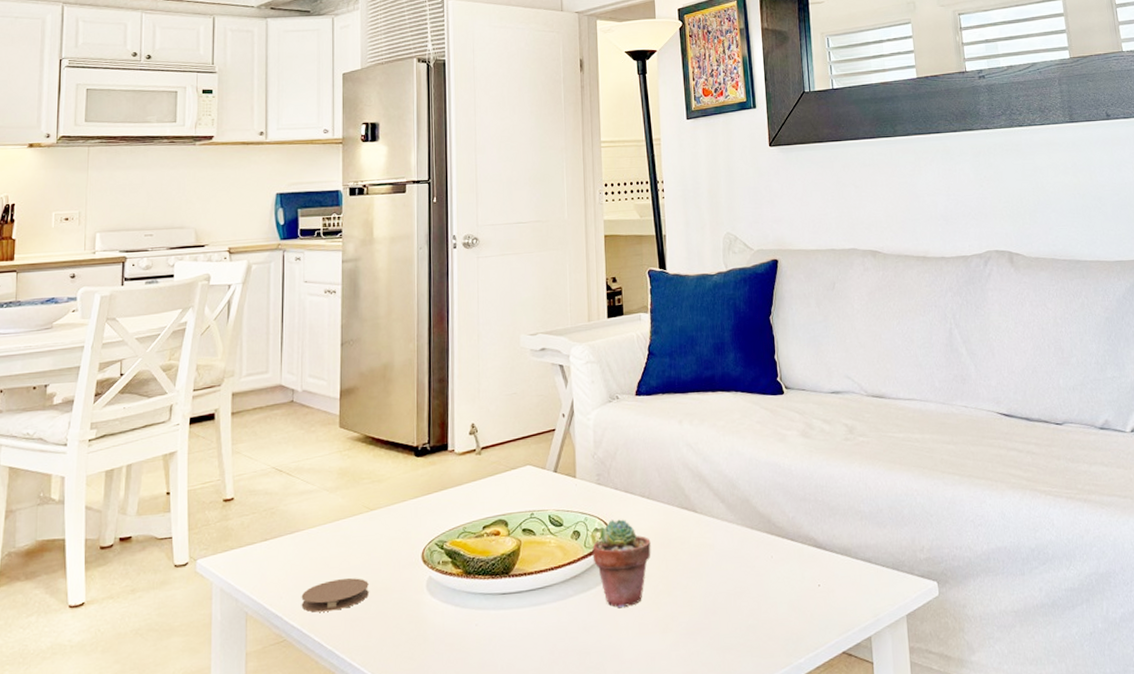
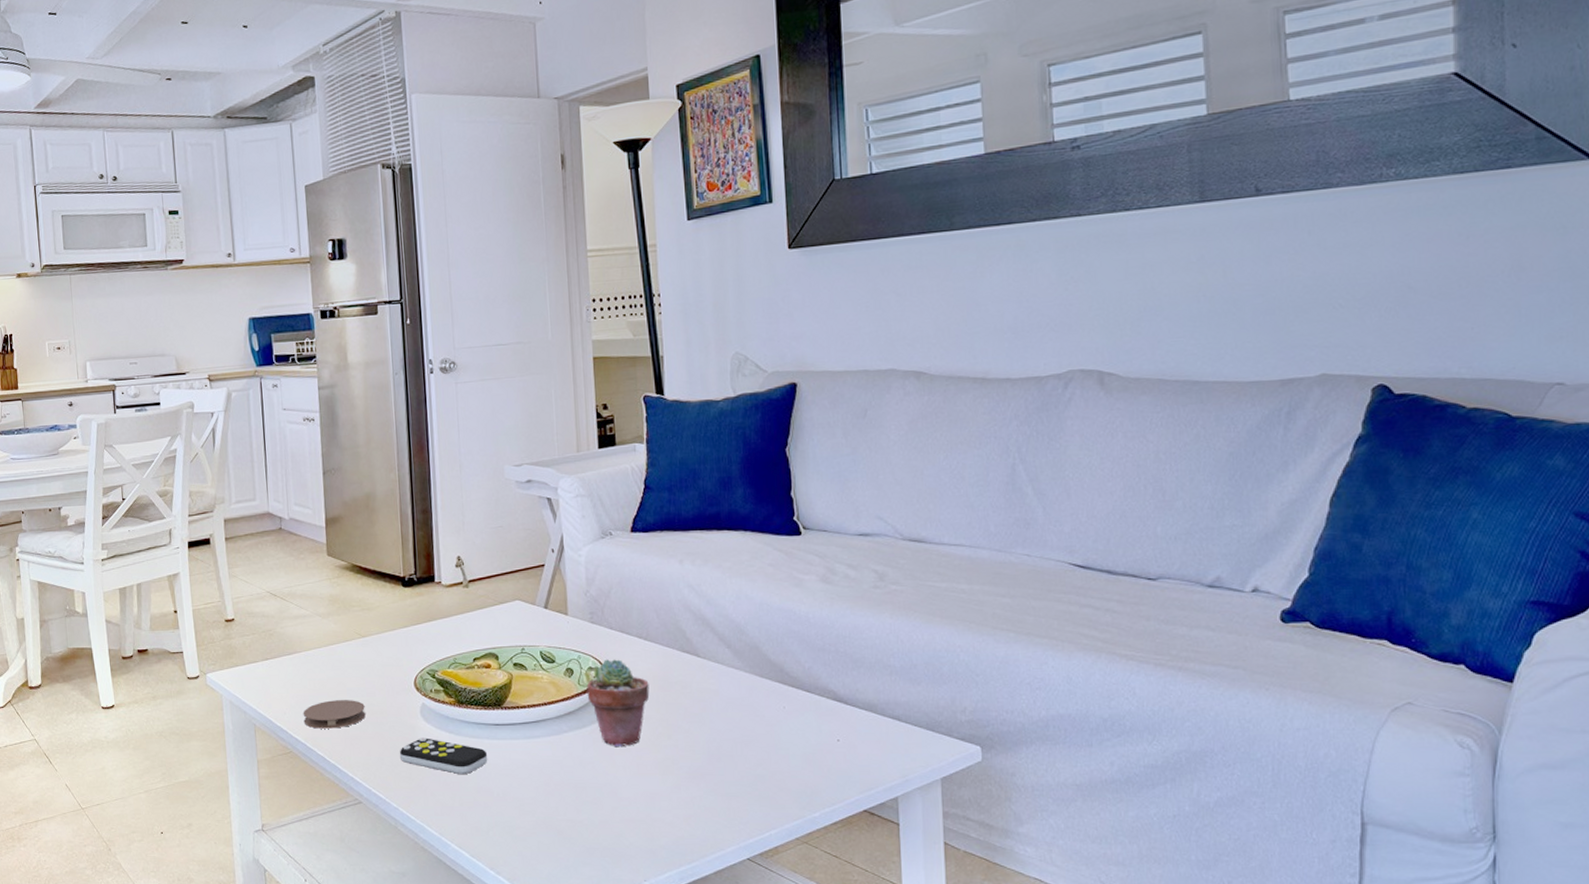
remote control: none [402,613,493,650] -> present [399,738,488,775]

